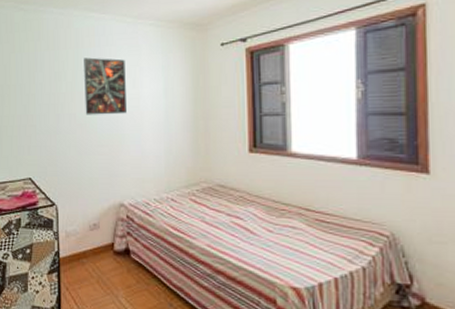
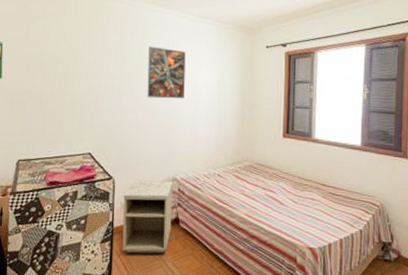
nightstand: none [67,206,122,288] -> present [122,180,173,254]

